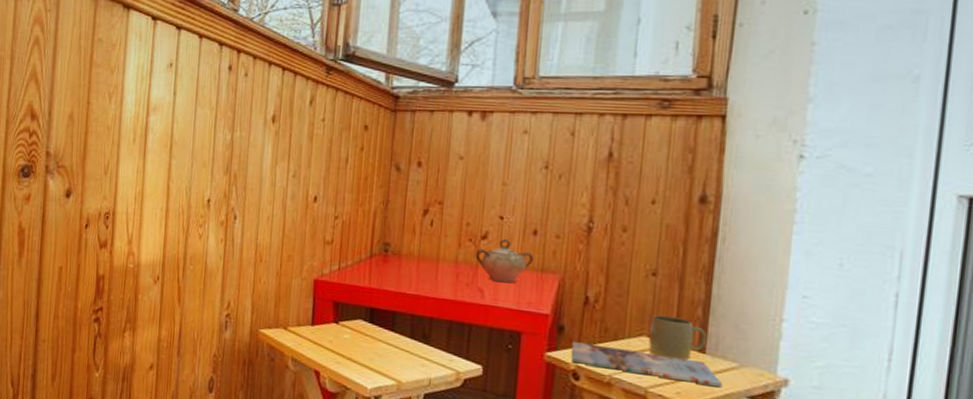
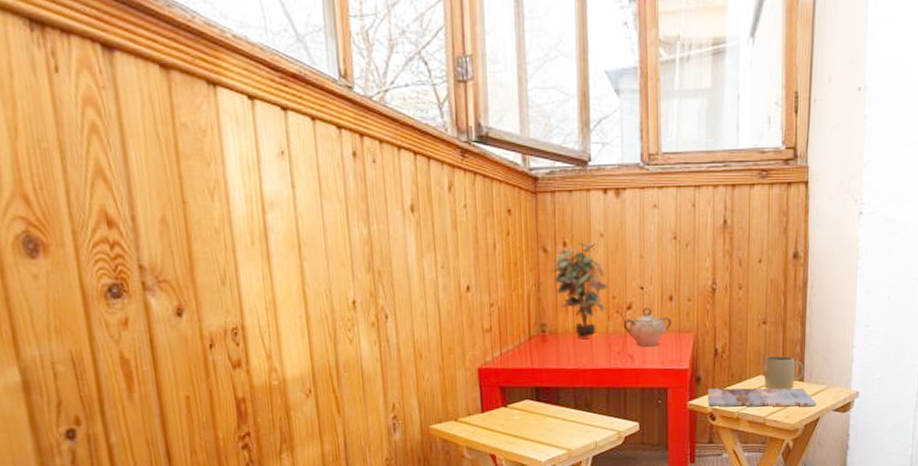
potted plant: none [403,164,463,263] -> present [552,243,609,337]

